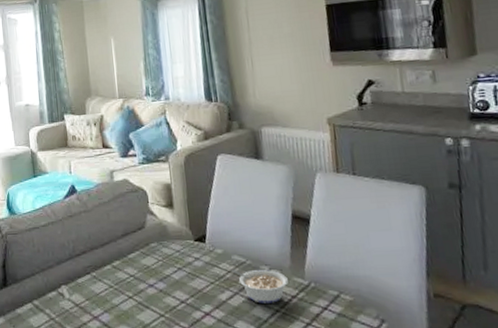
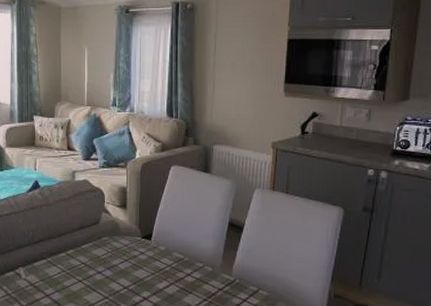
legume: present [232,268,288,303] -> none [171,263,217,294]

